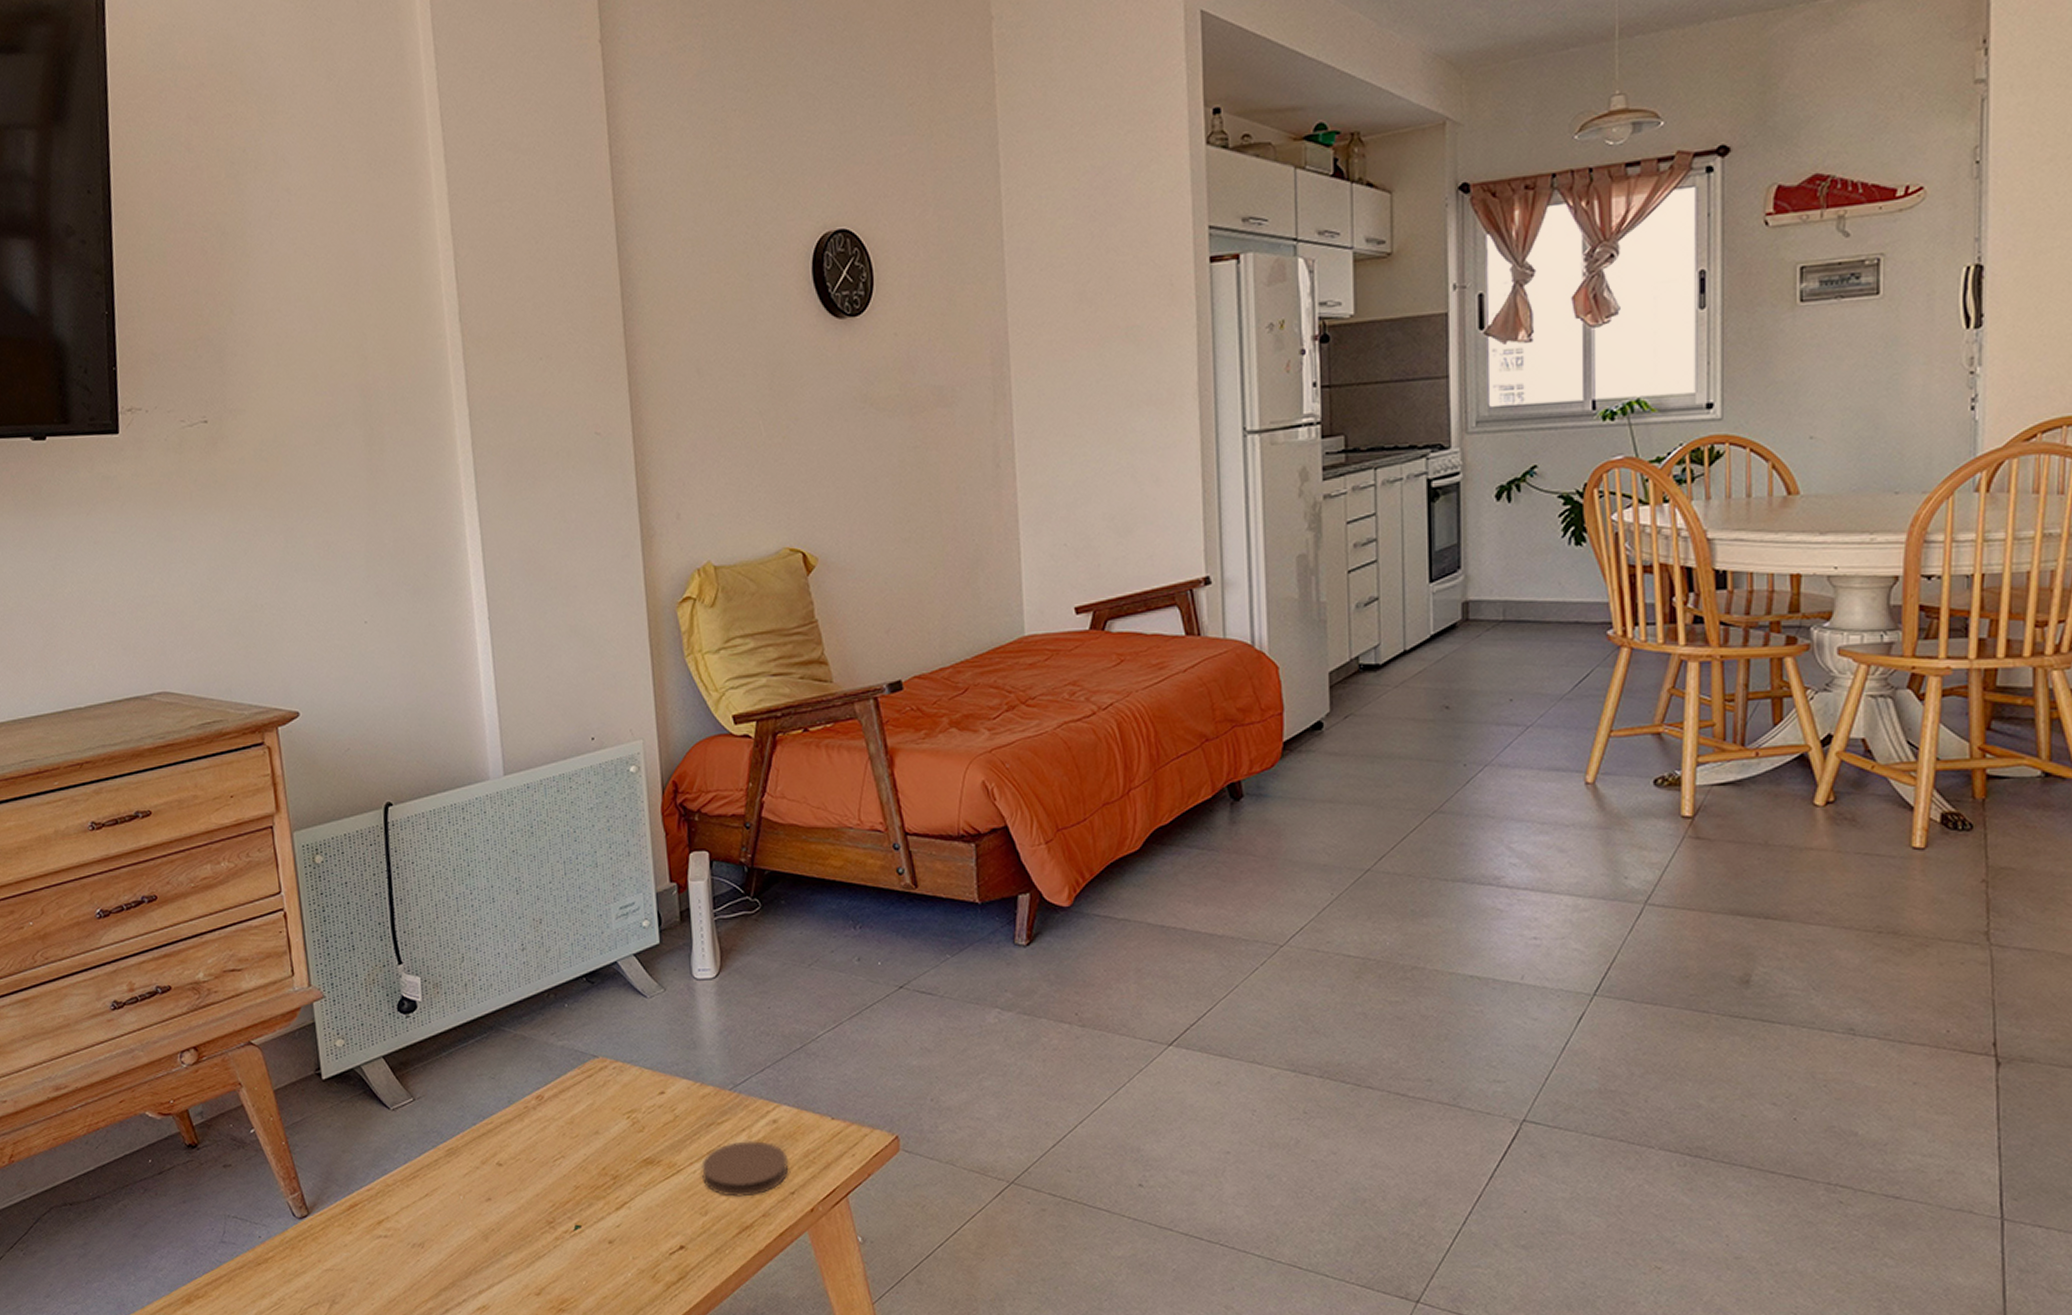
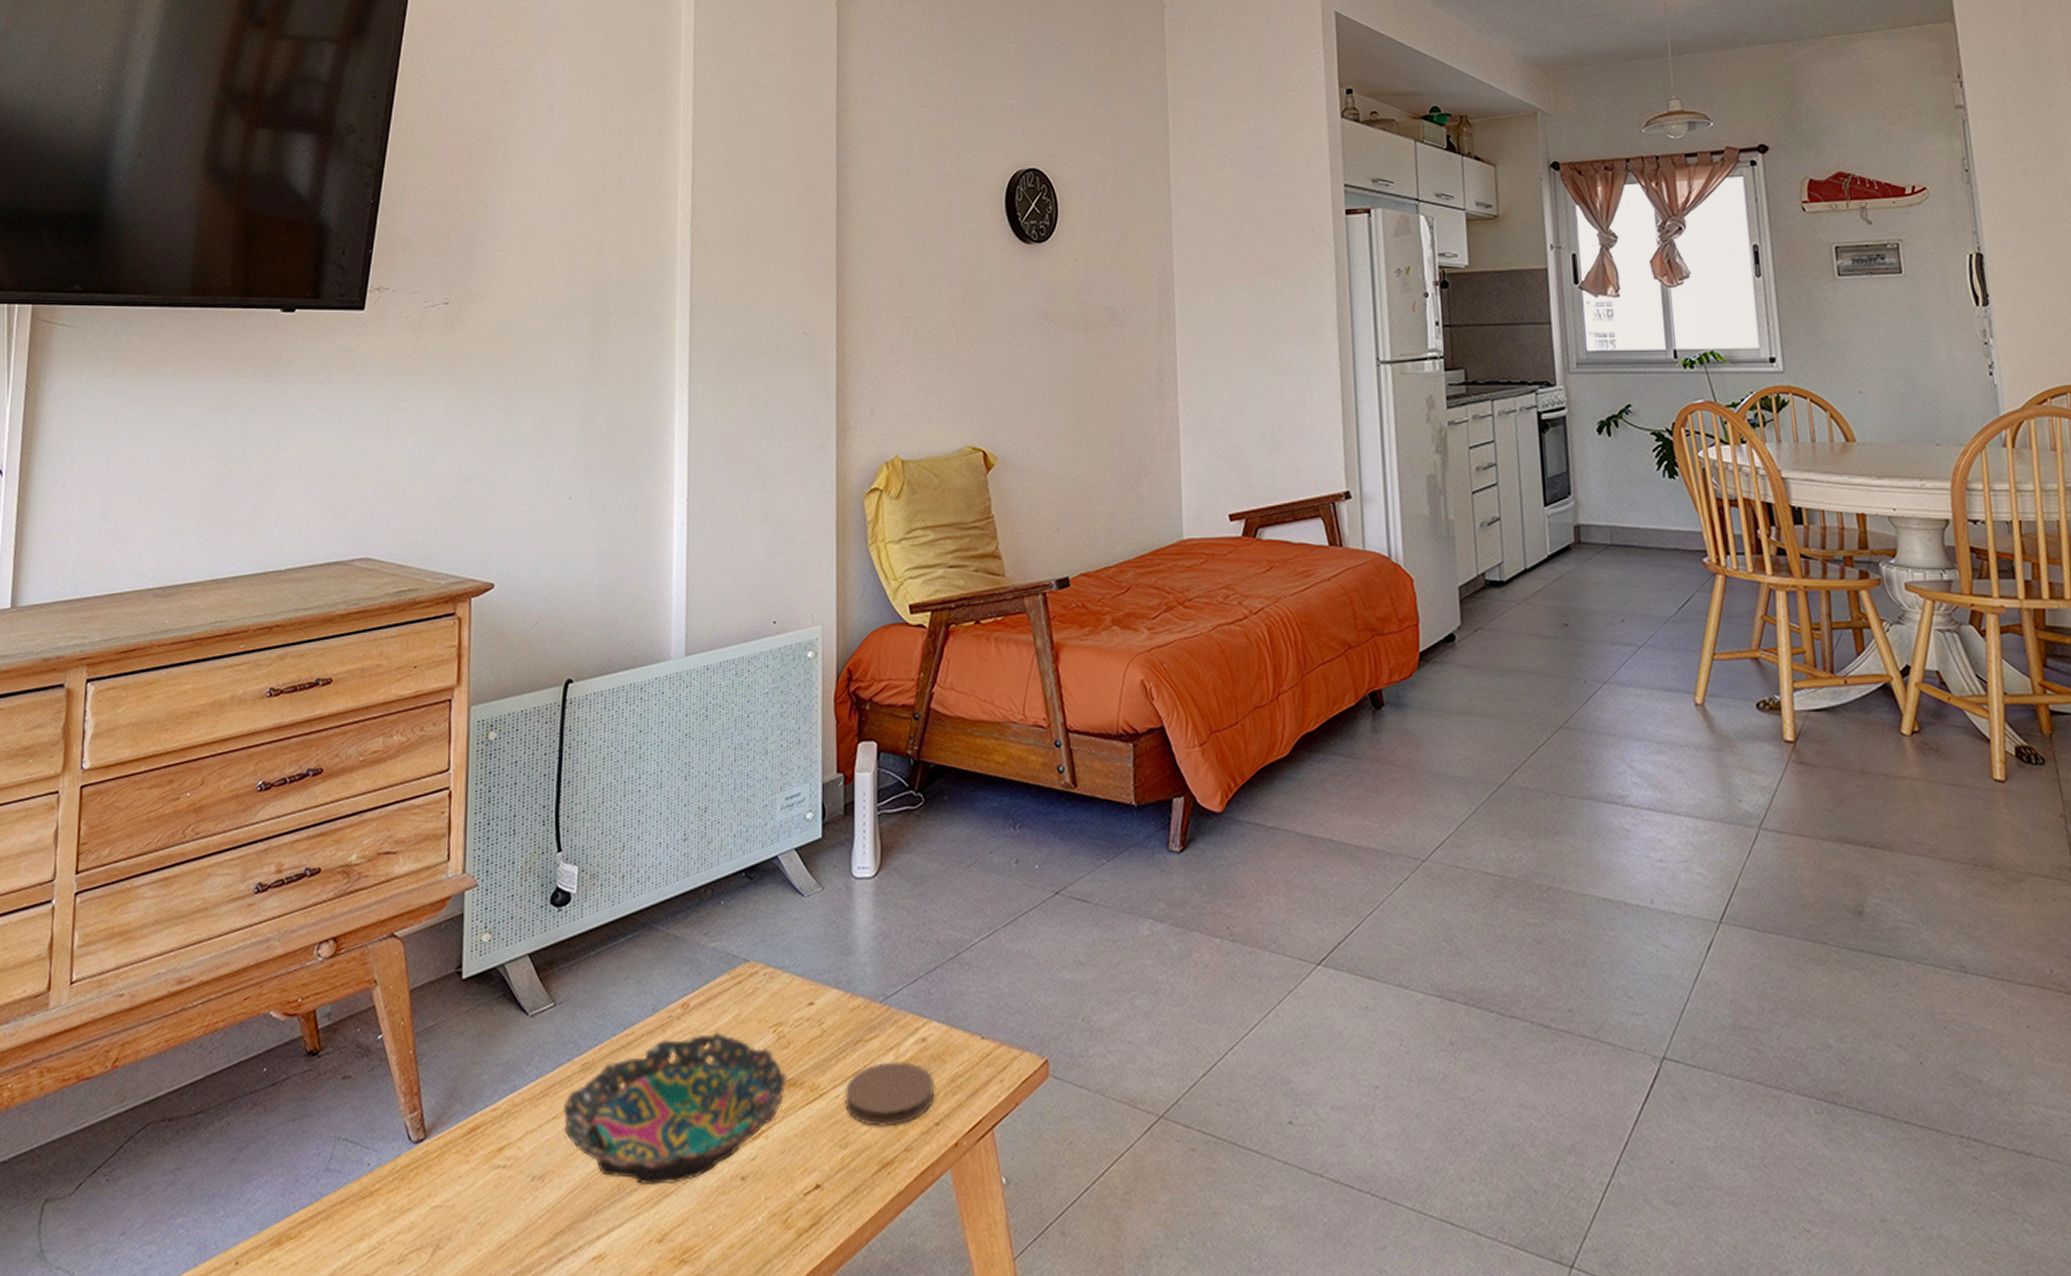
bowl: none [434,1120,644,1248] -> present [564,1032,787,1185]

